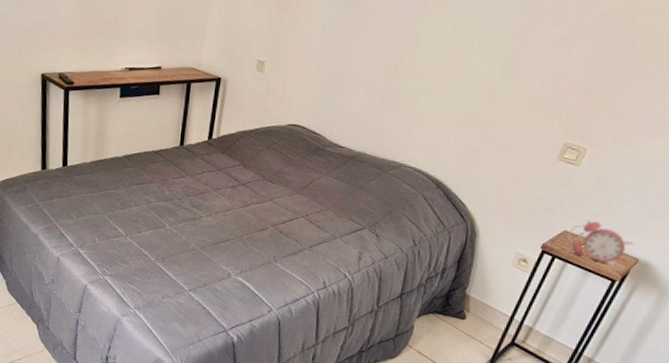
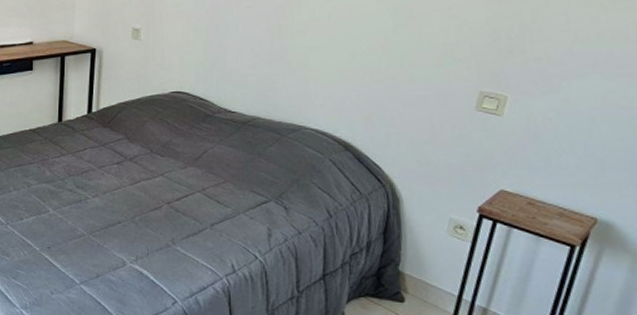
alarm clock: present [567,220,637,267] -> none [505,176,590,229]

